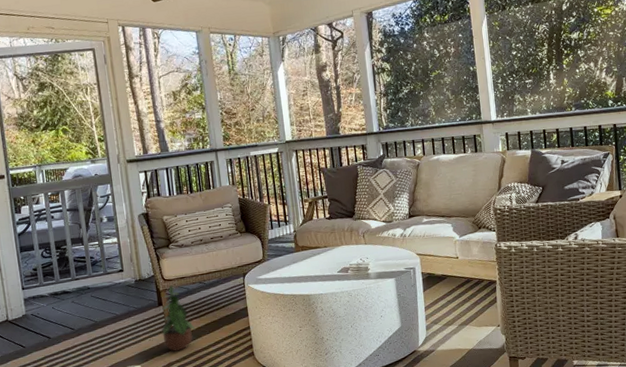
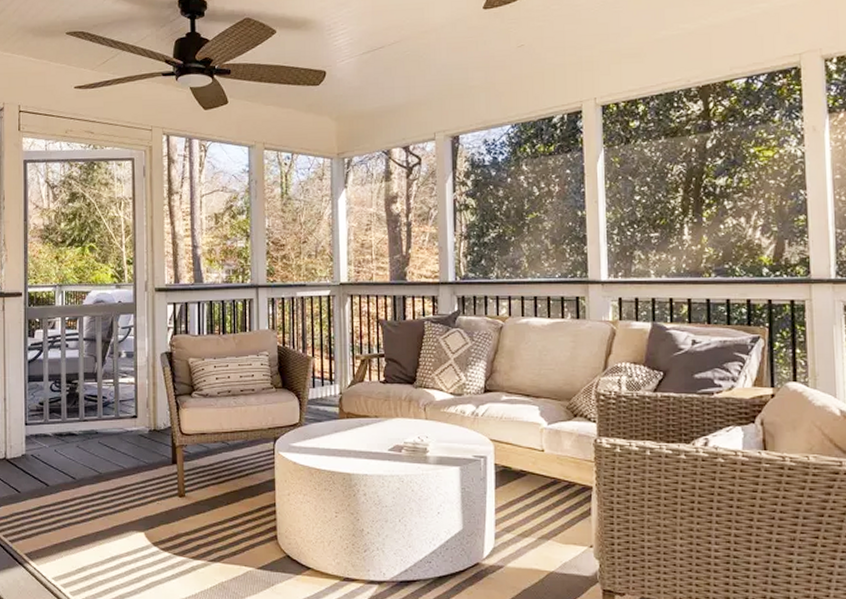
potted plant: present [161,285,196,352] -> none [173,441,212,522]

